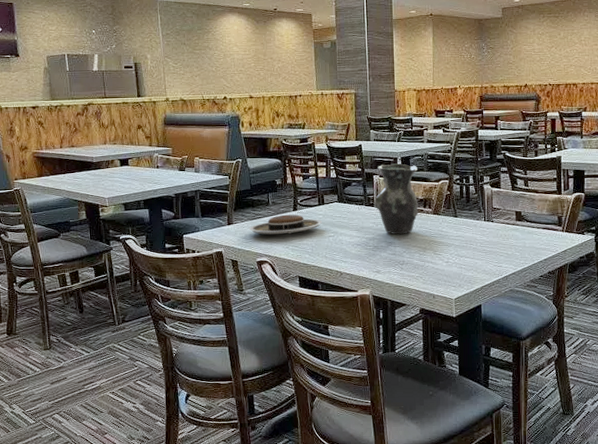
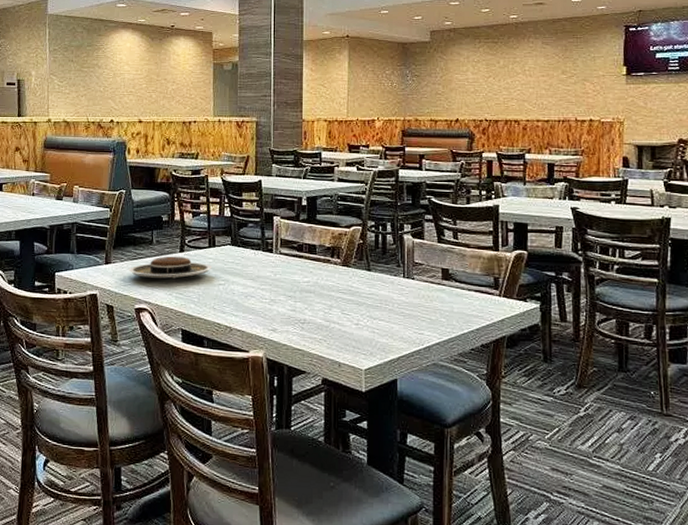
vase: present [373,163,419,235] -> none [272,204,325,288]

